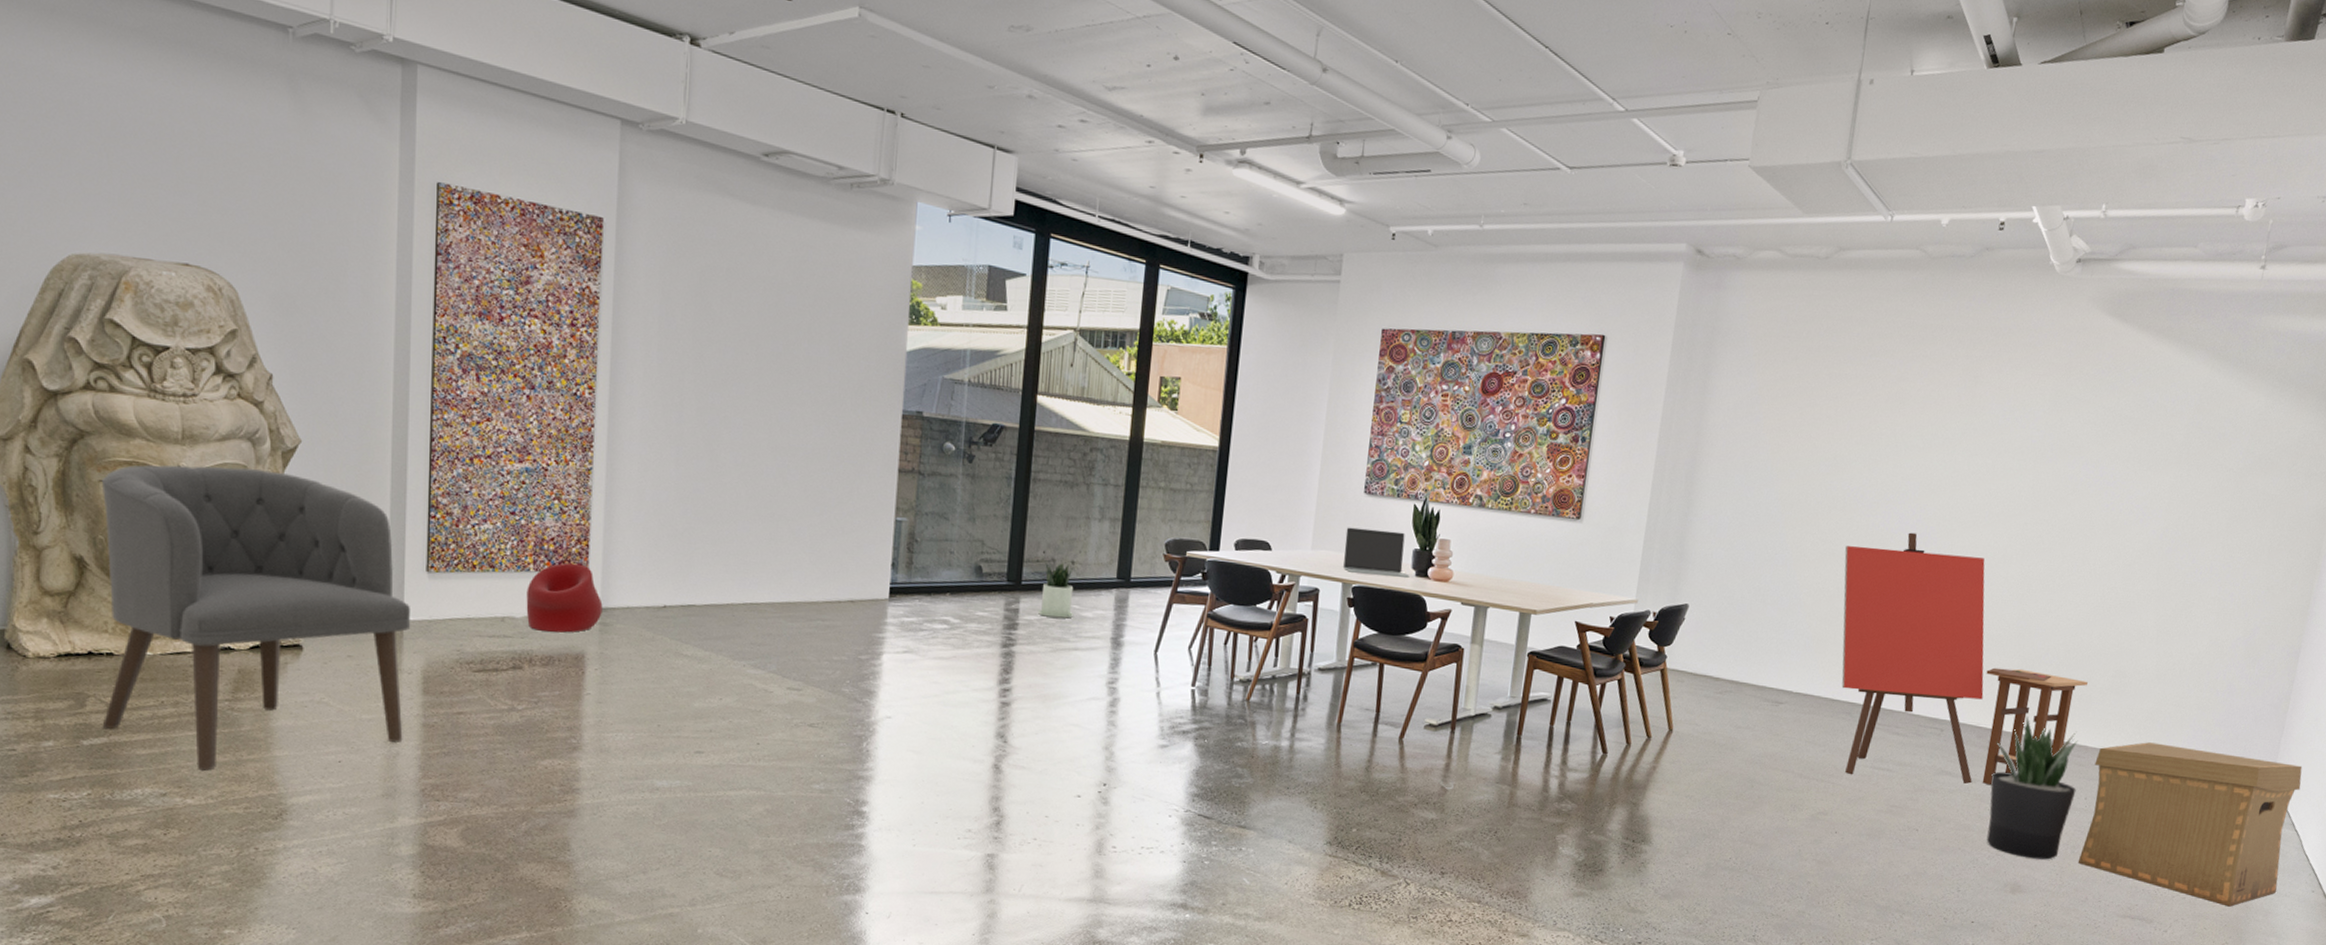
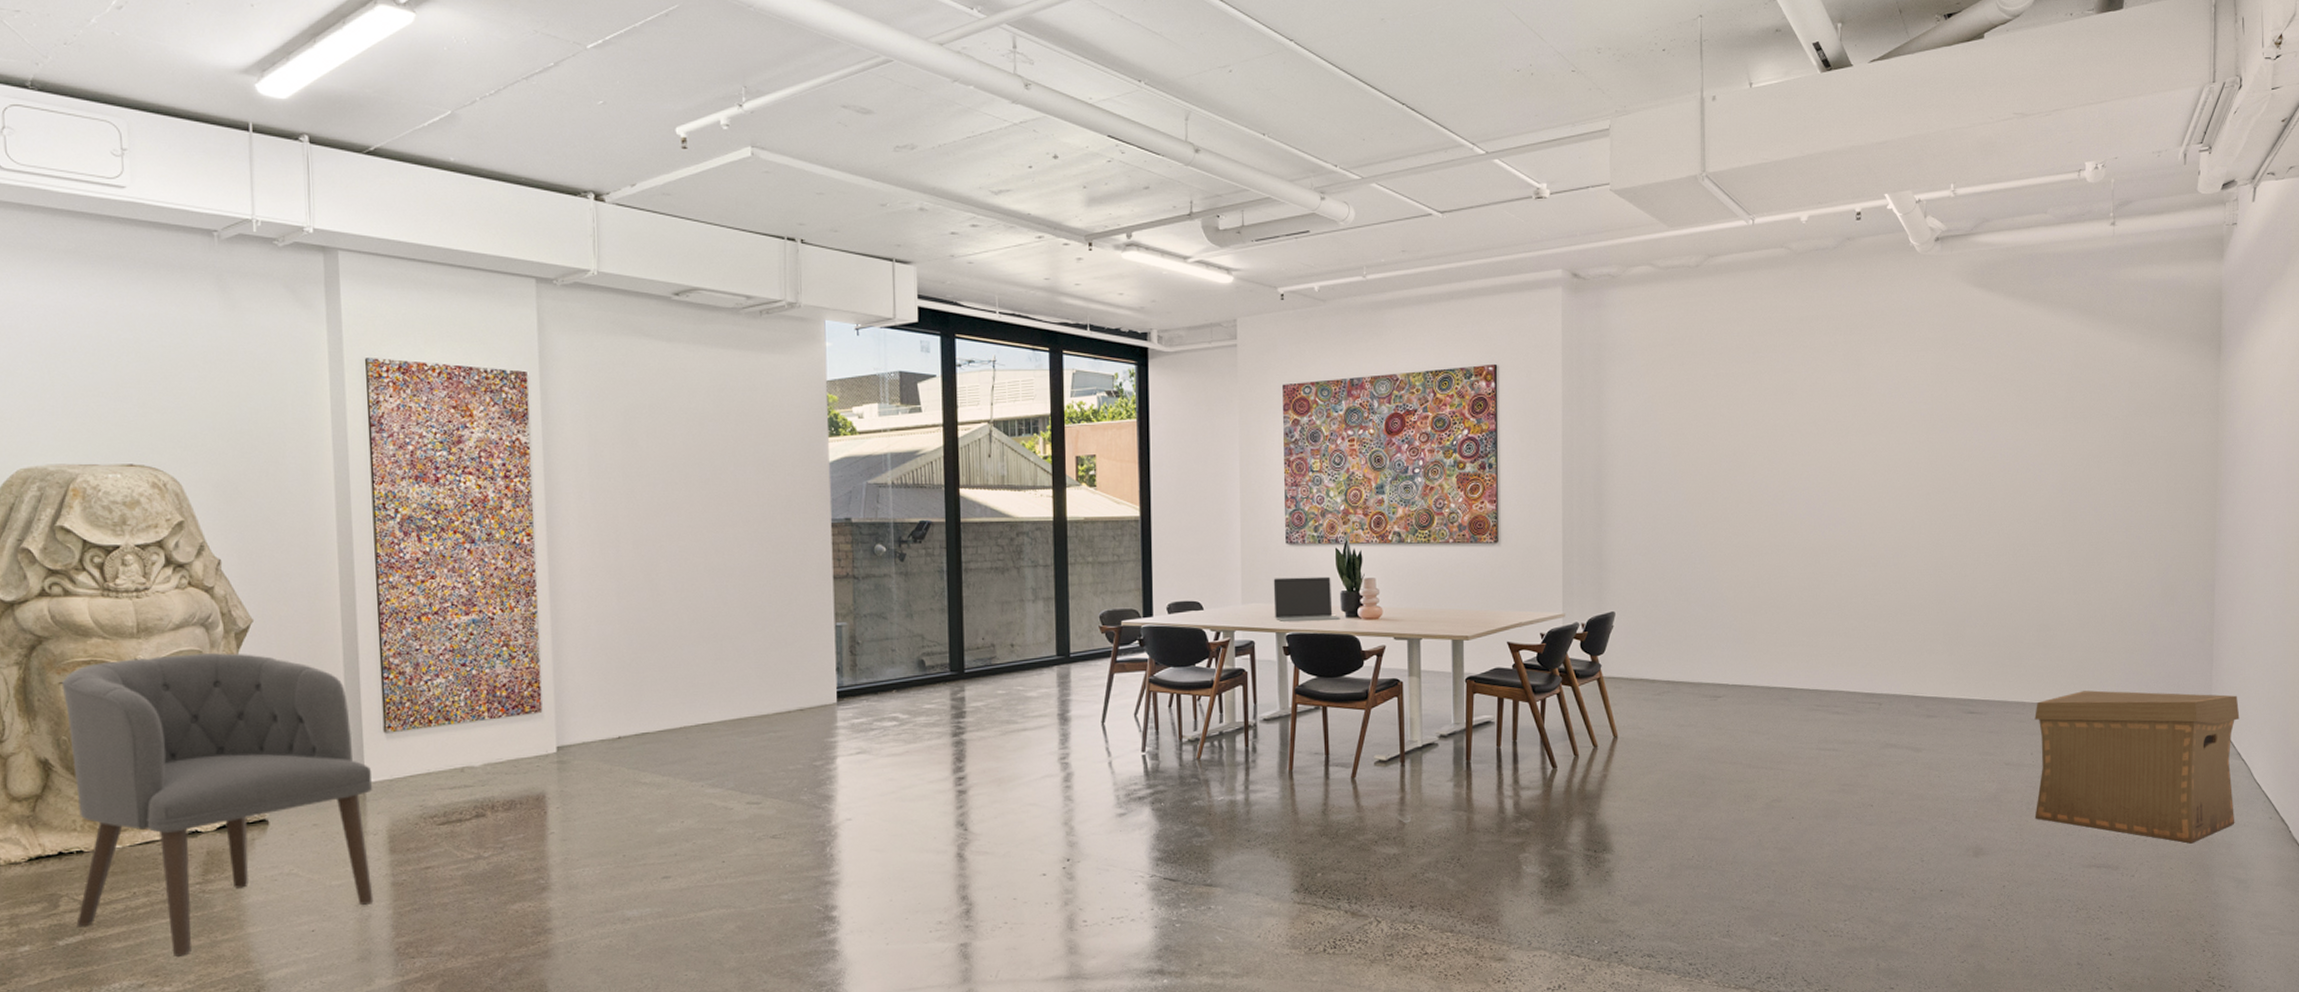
sculpture: present [526,563,603,633] -> none [483,706,559,777]
planter: present [1037,563,1074,619] -> none [983,647,1019,701]
easel: present [1841,532,2088,786] -> none [1758,516,2014,759]
planter: present [1986,715,2078,860] -> none [1935,679,2021,820]

